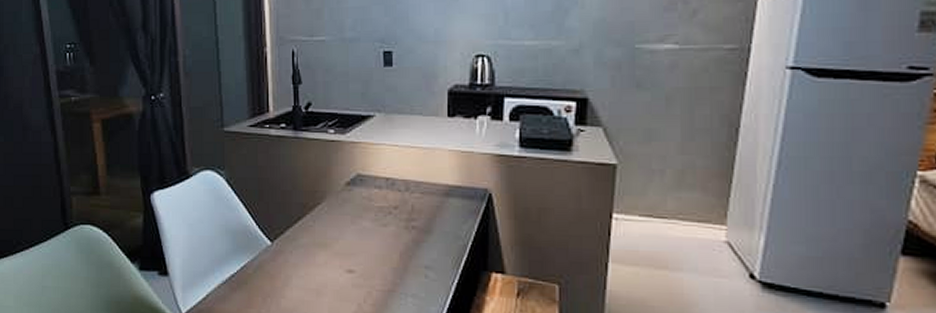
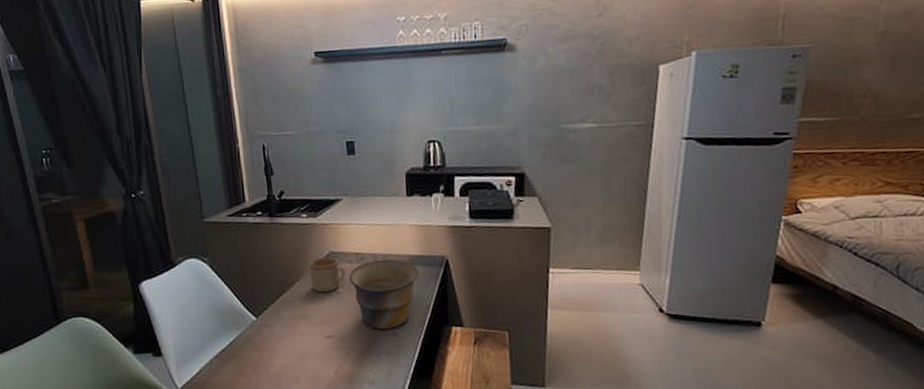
mug: none [334,179,373,220] -> present [310,256,346,293]
bowl: none [376,187,457,268] -> present [348,259,419,329]

